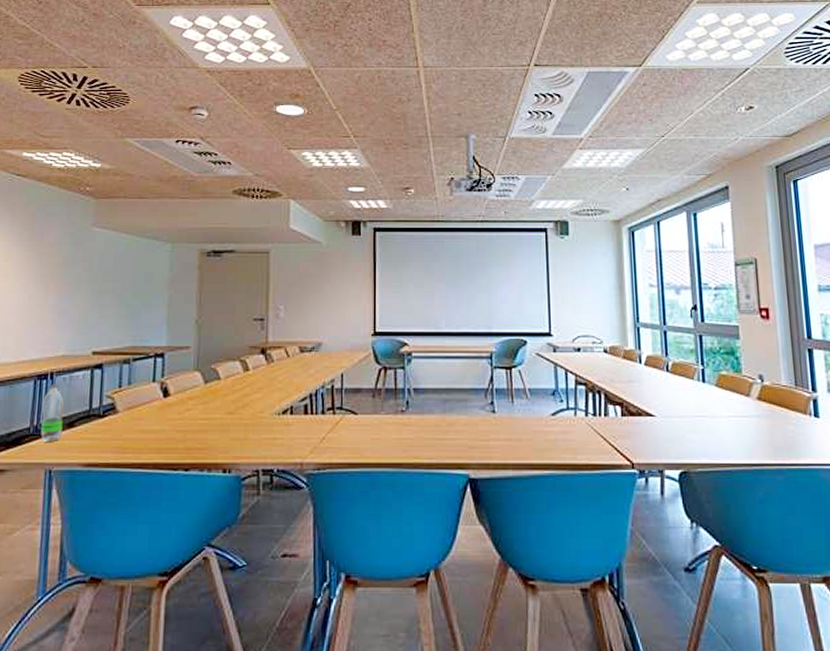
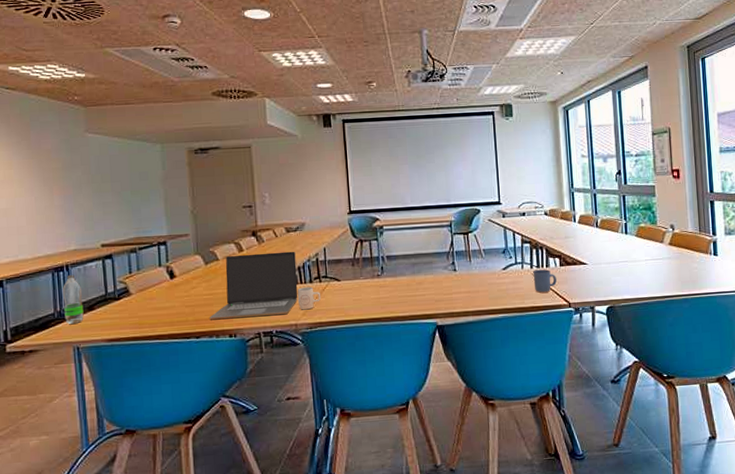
laptop: none [202,375,308,451] -> present [209,251,298,320]
mug: none [305,419,334,447] -> present [297,287,322,310]
mug: none [588,418,617,447] -> present [533,269,557,293]

